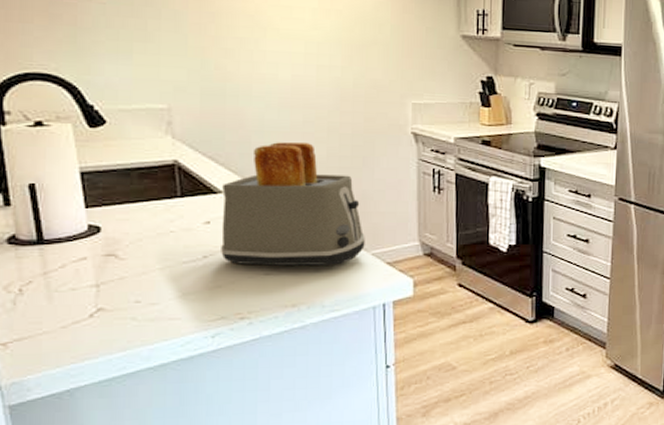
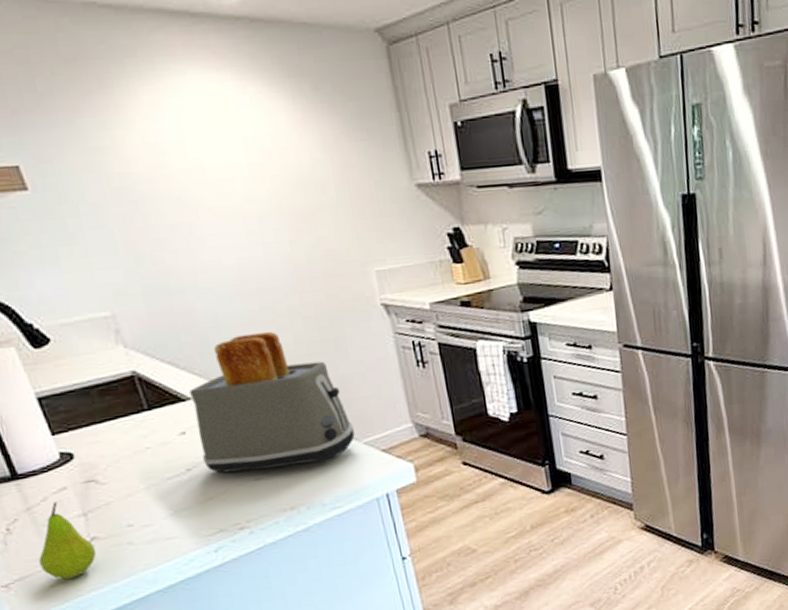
fruit: none [42,270,100,345] -> present [38,501,97,580]

